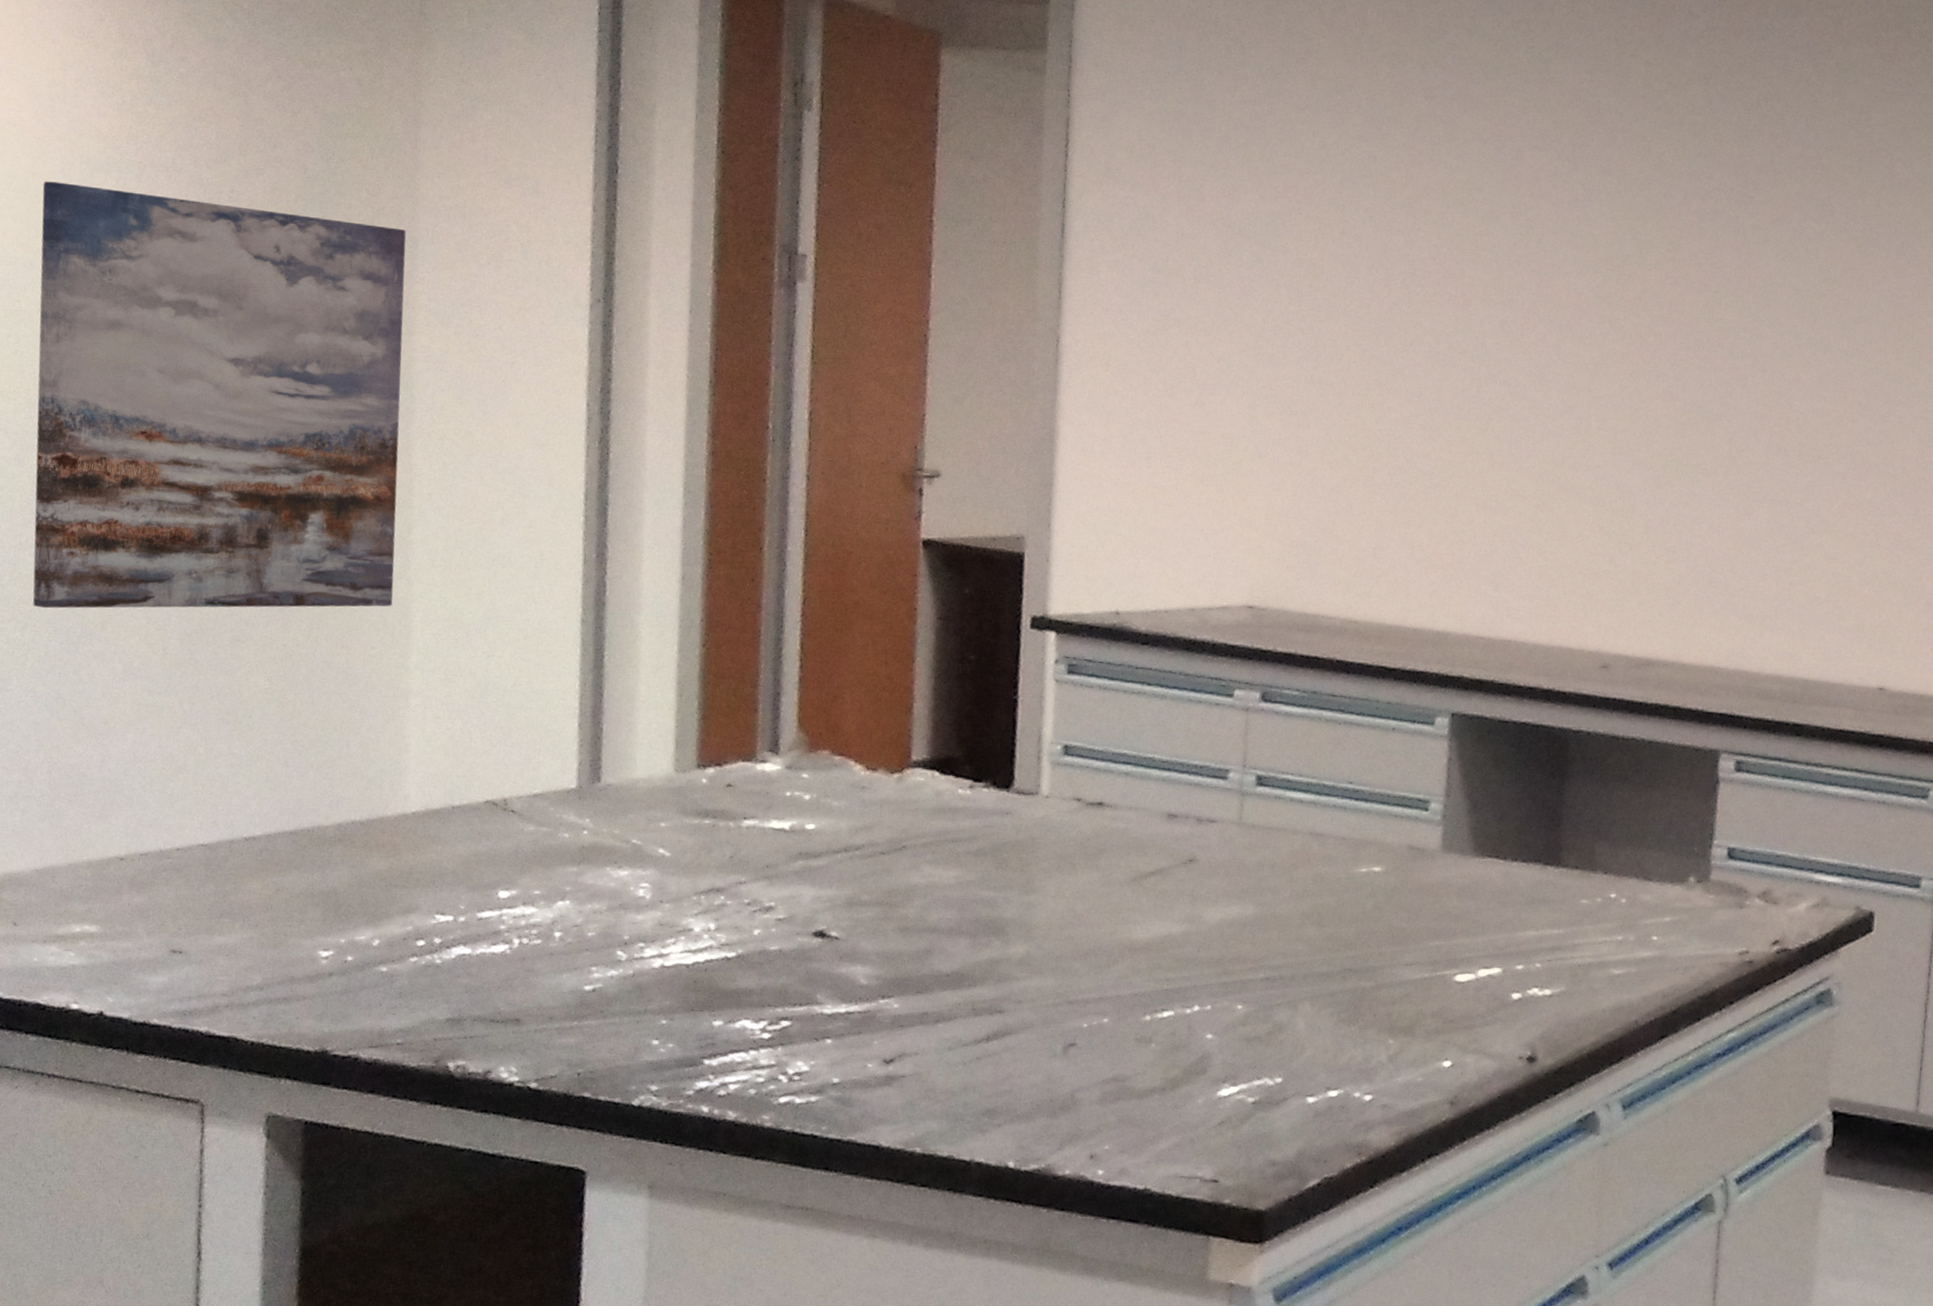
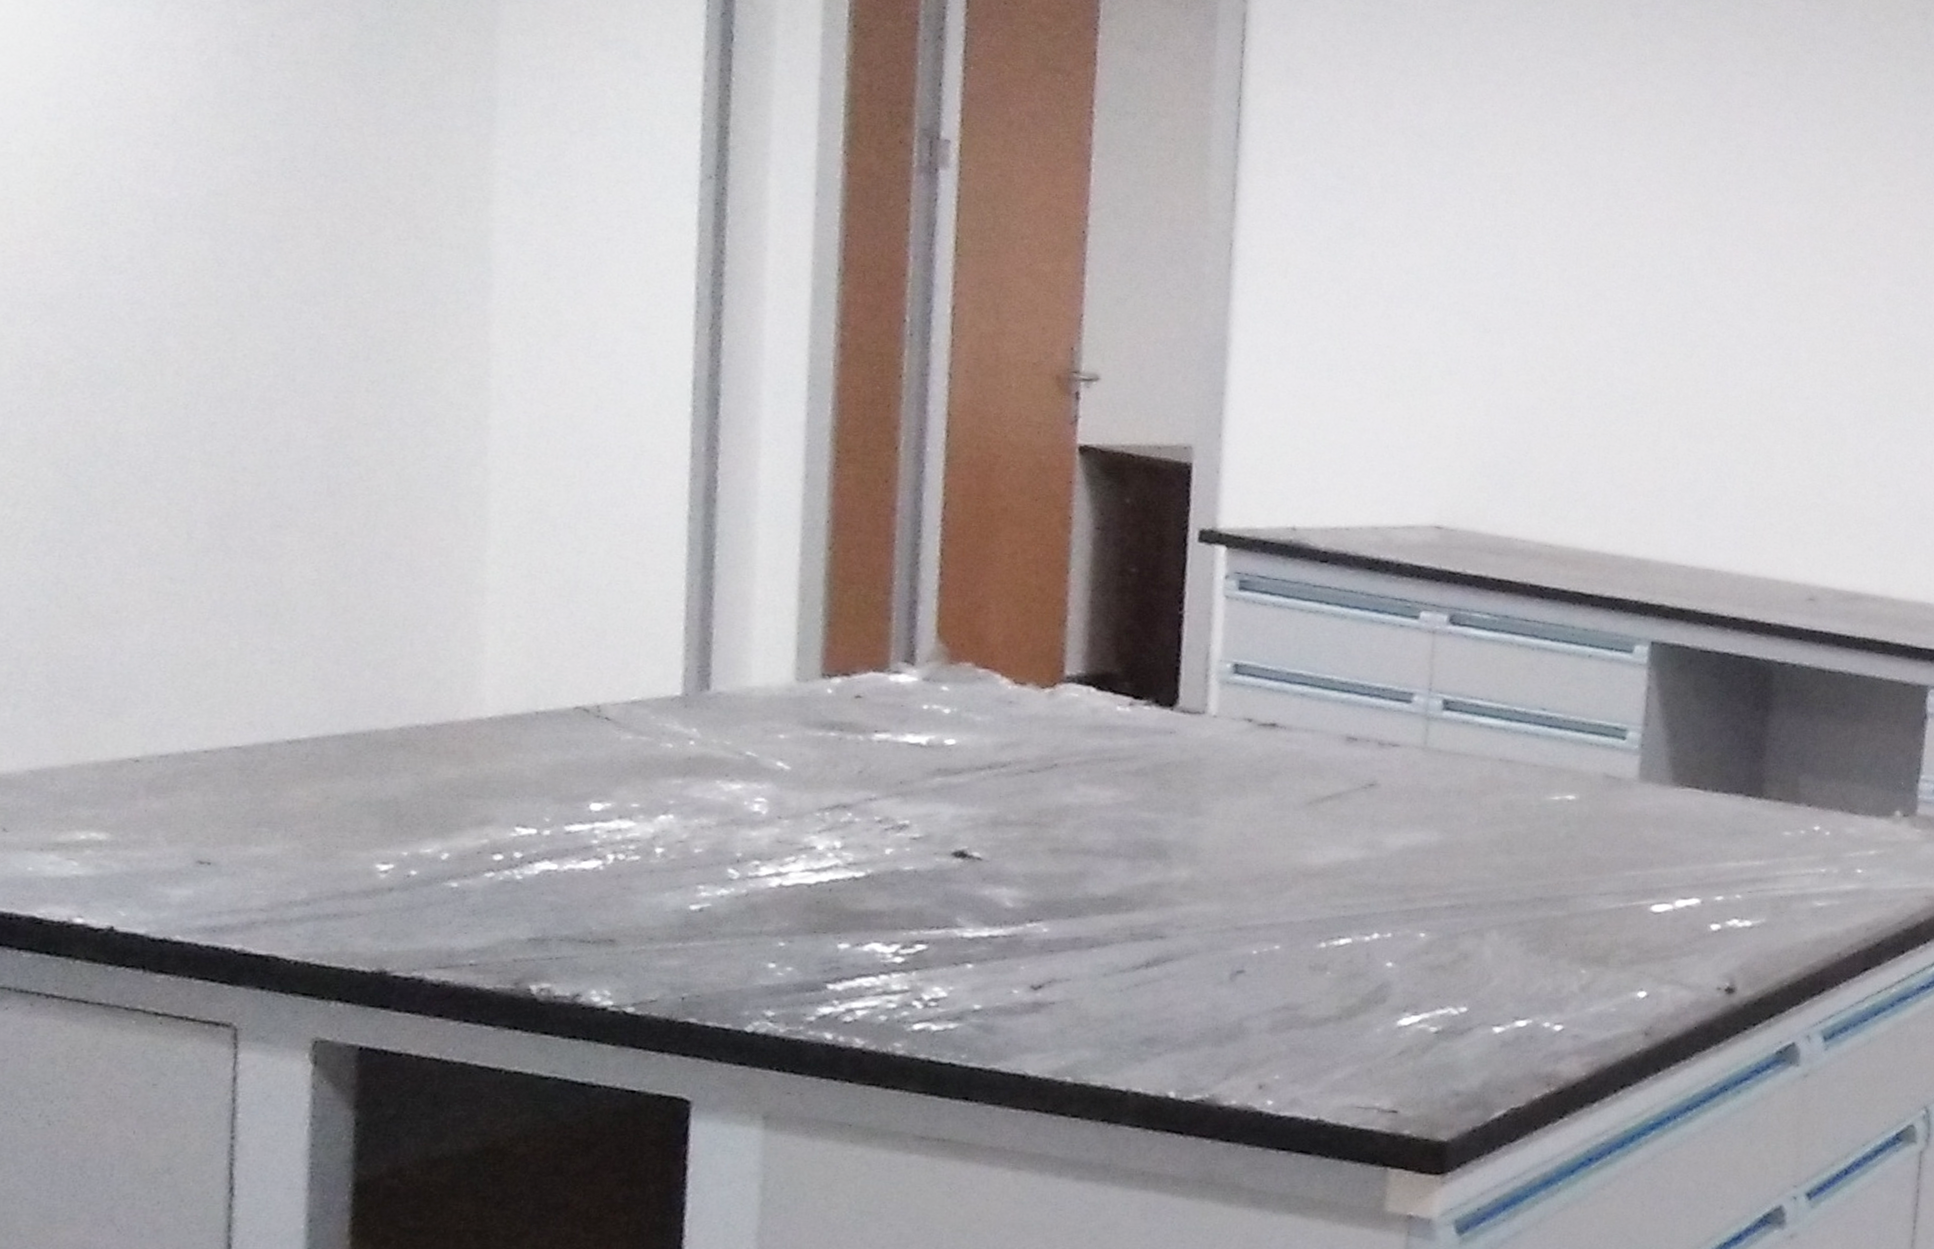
wall art: present [32,181,406,609] -> none [26,11,483,496]

